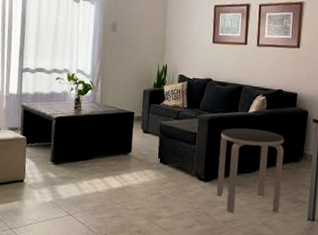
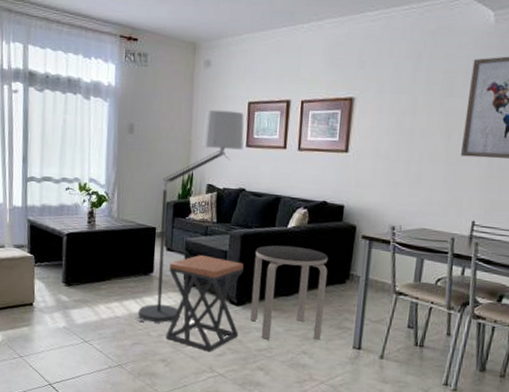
floor lamp: none [115,11,211,199] -> present [136,109,244,324]
stool: none [141,136,211,224] -> present [166,254,244,352]

